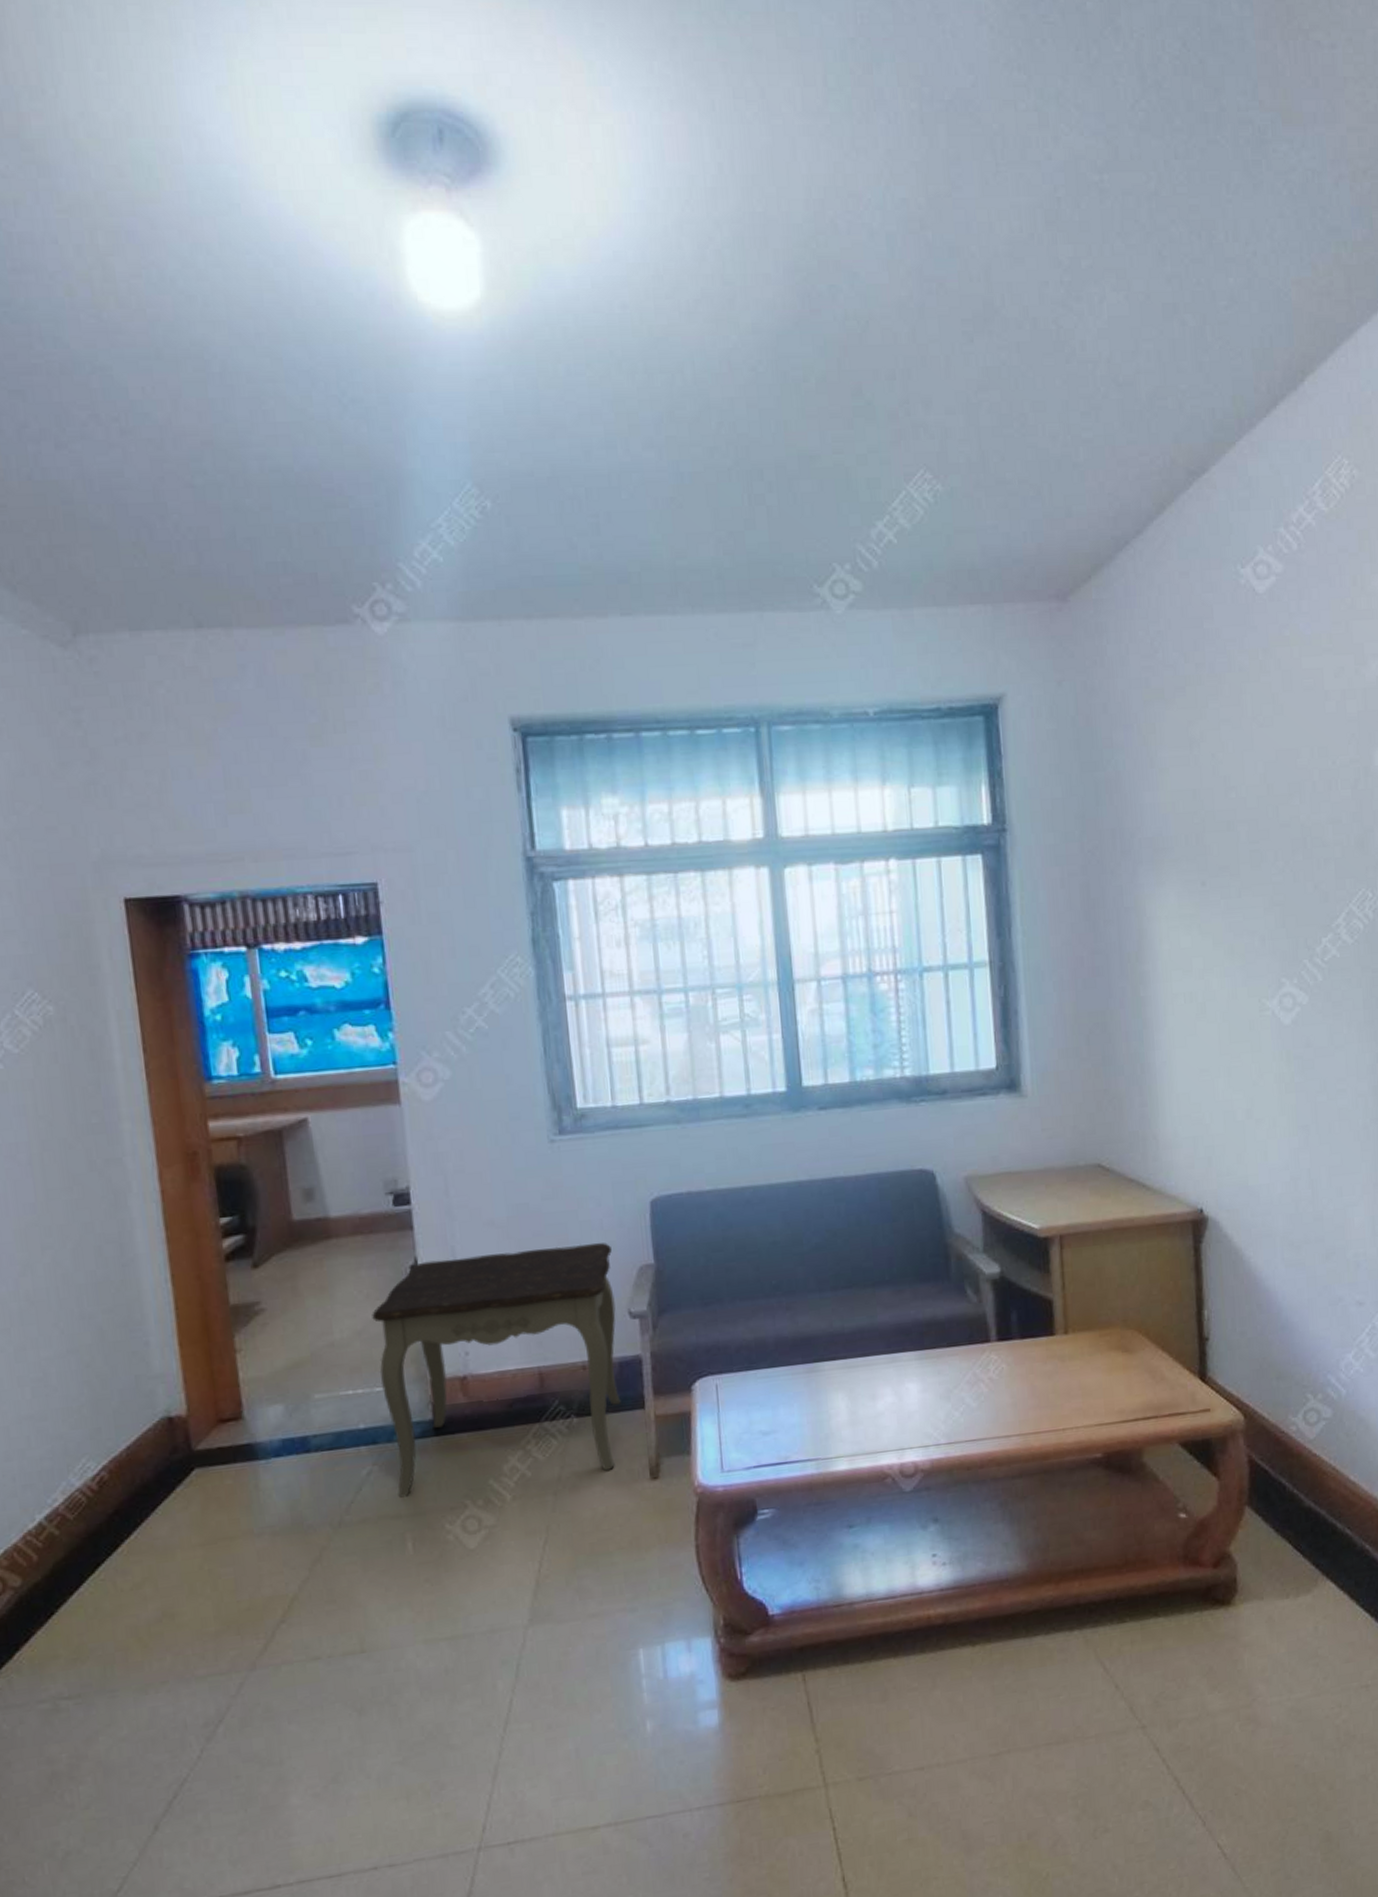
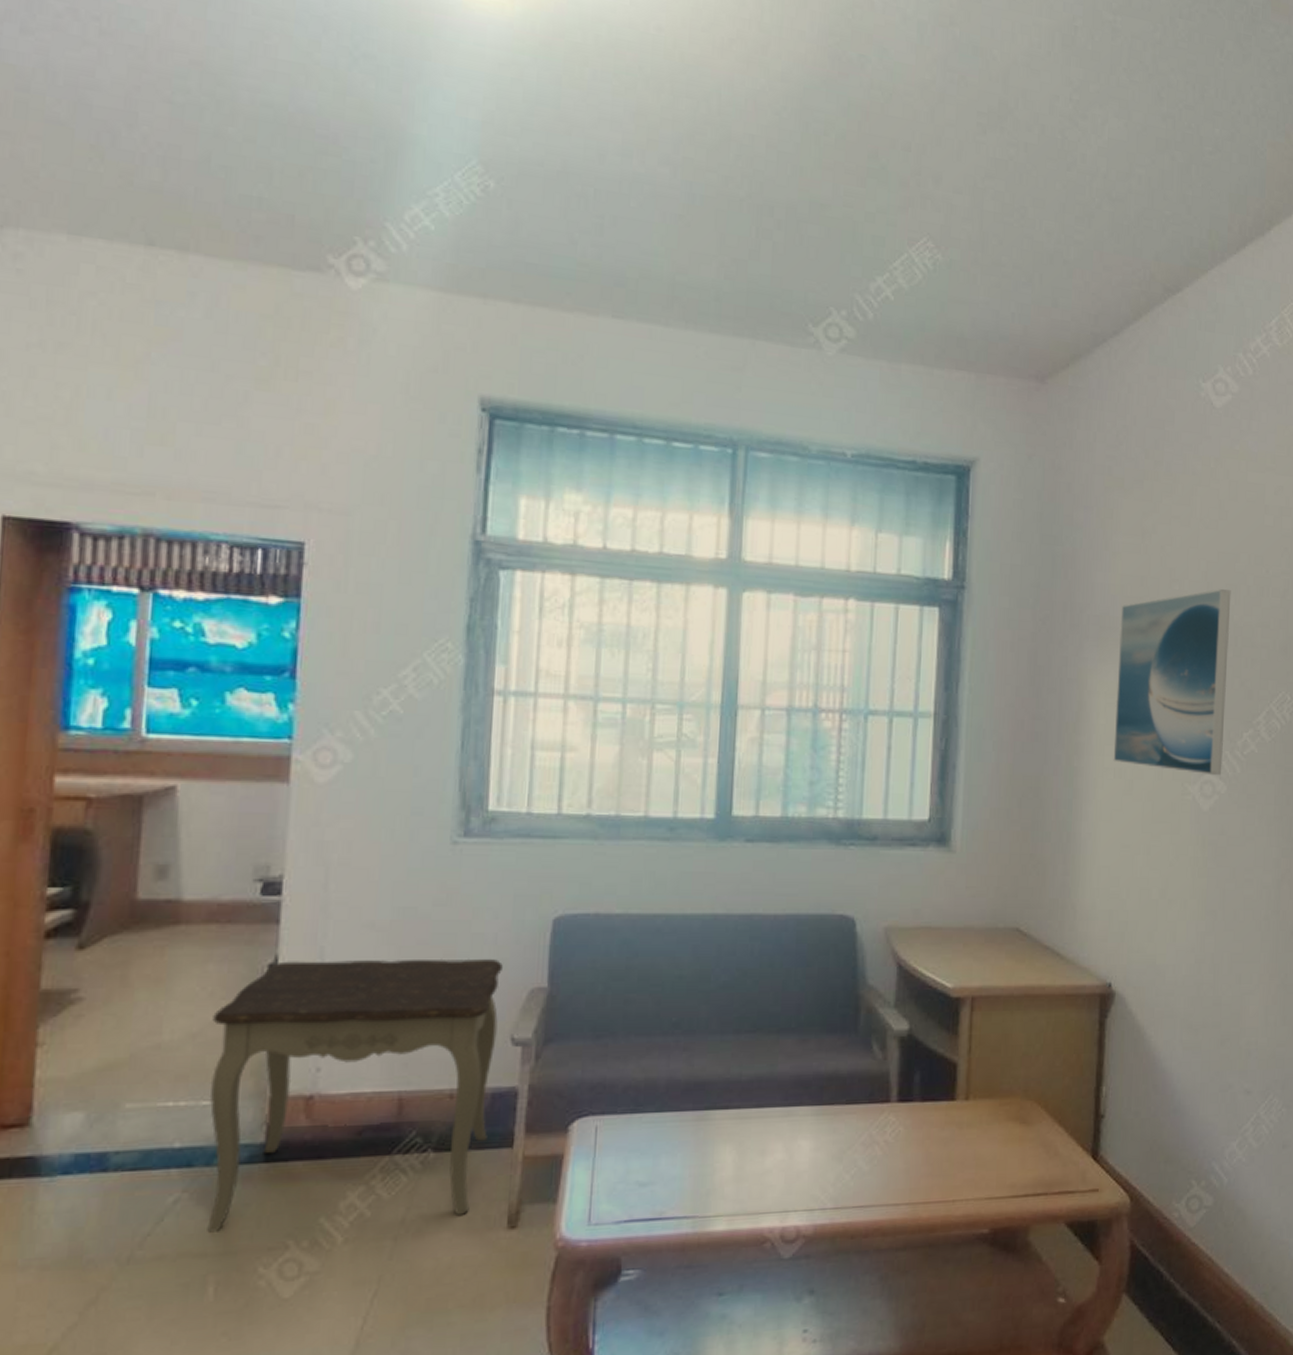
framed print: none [1174,789,1302,988] -> present [1113,589,1231,776]

